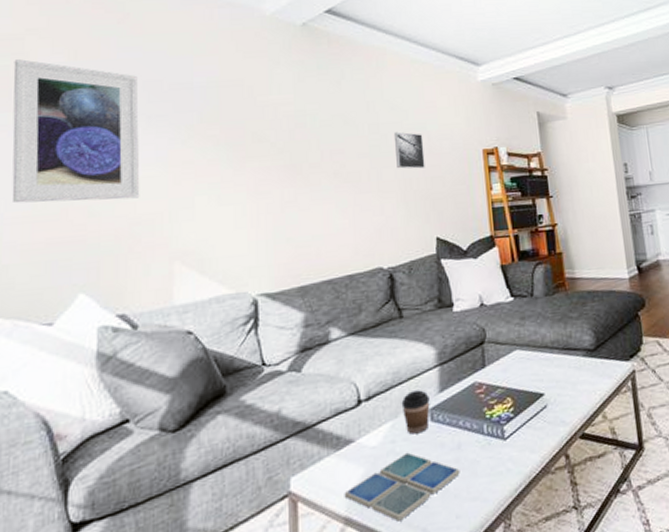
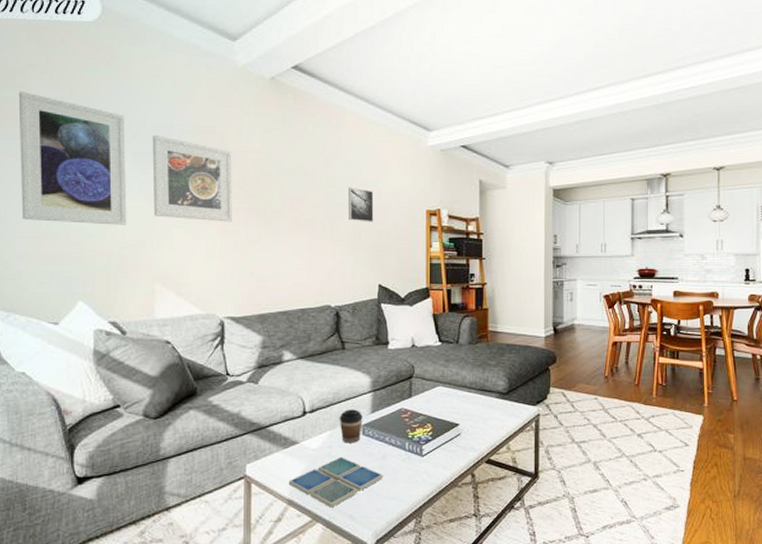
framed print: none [170,94,264,185] -> present [152,135,232,222]

